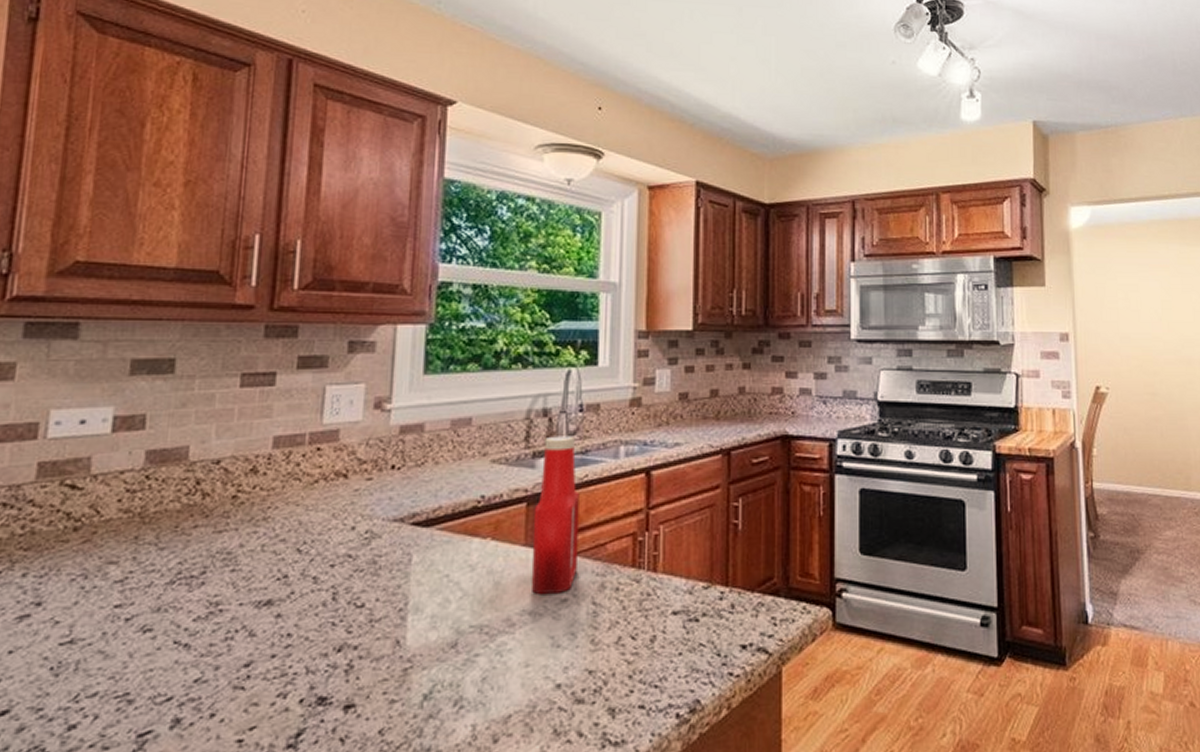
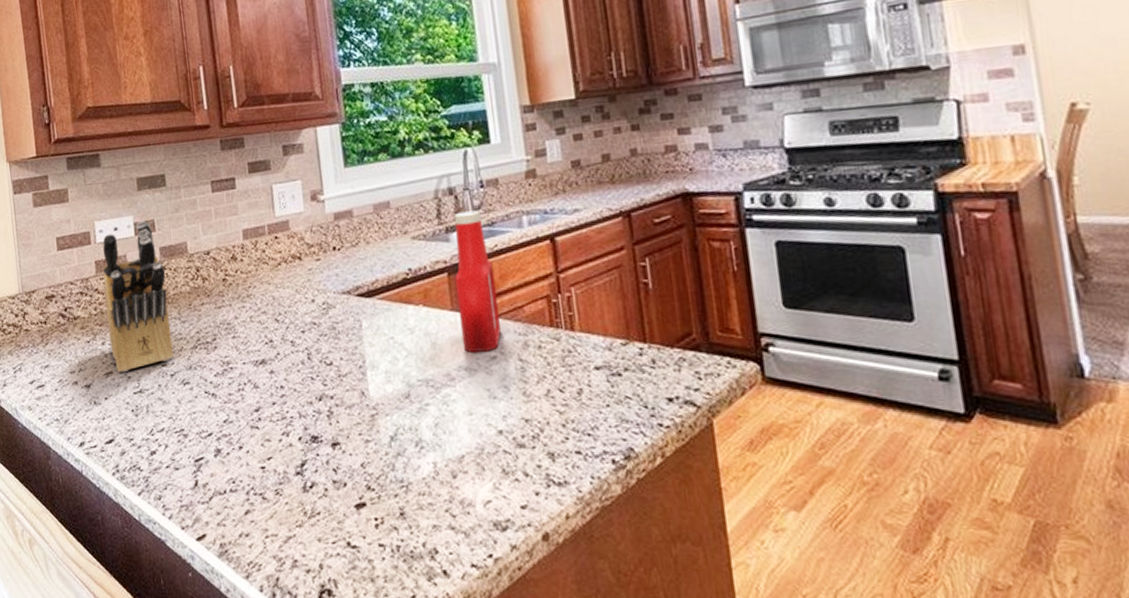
knife block: none [35,413,149,616] -> present [103,220,174,373]

